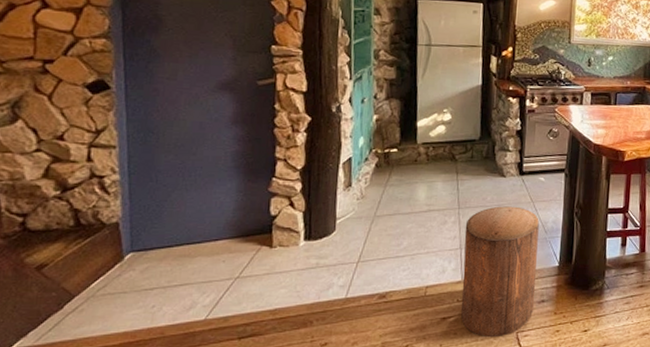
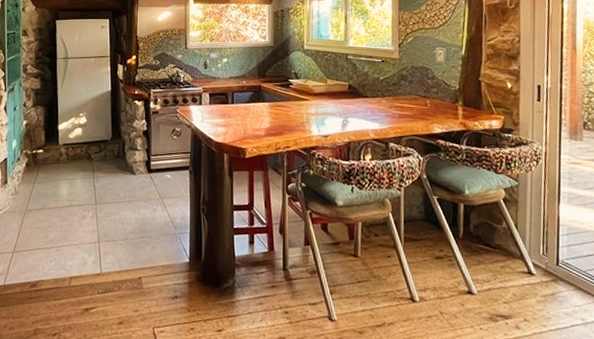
stool: present [461,206,539,338] -> none [101,202,169,331]

